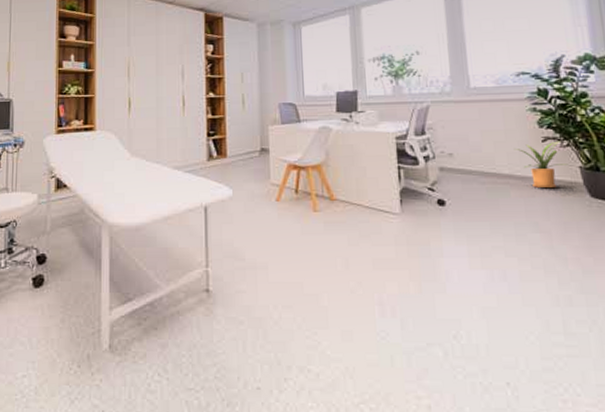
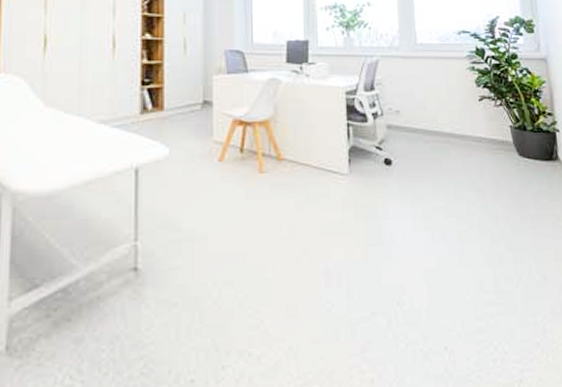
house plant: present [514,141,569,188] -> none [454,100,501,146]

